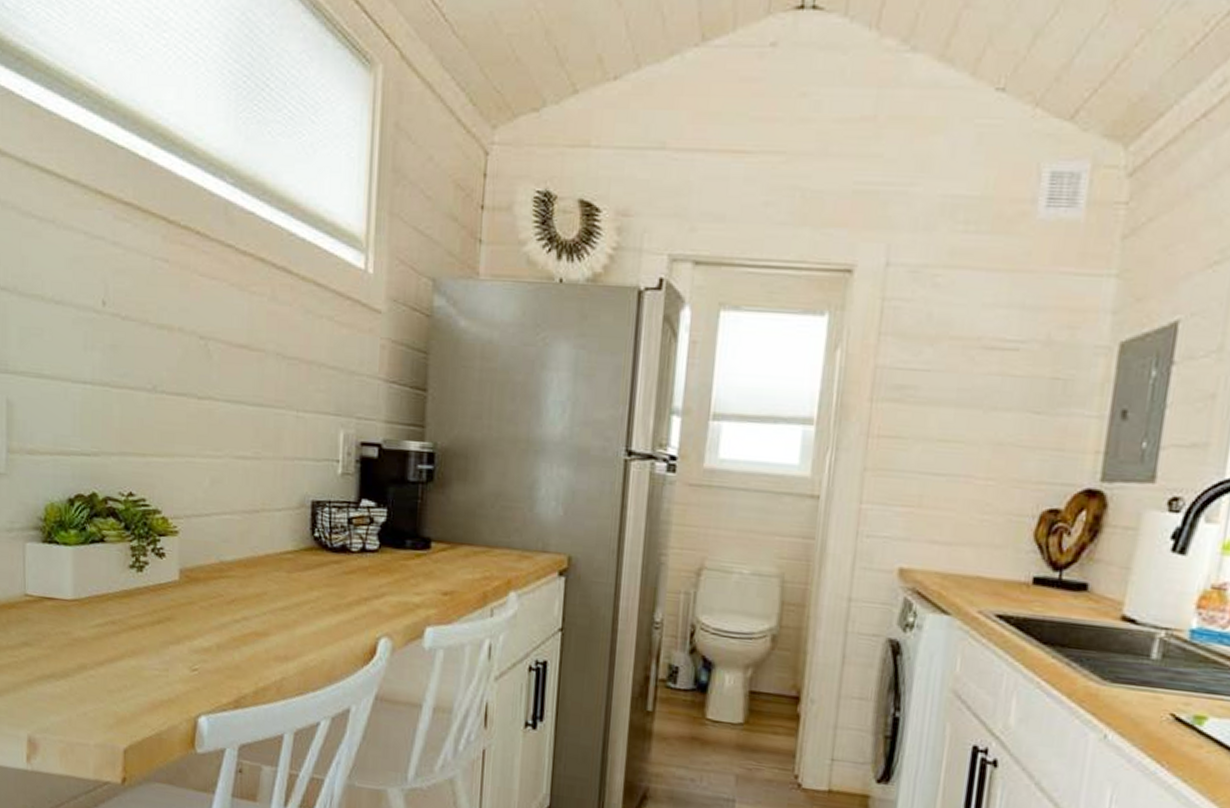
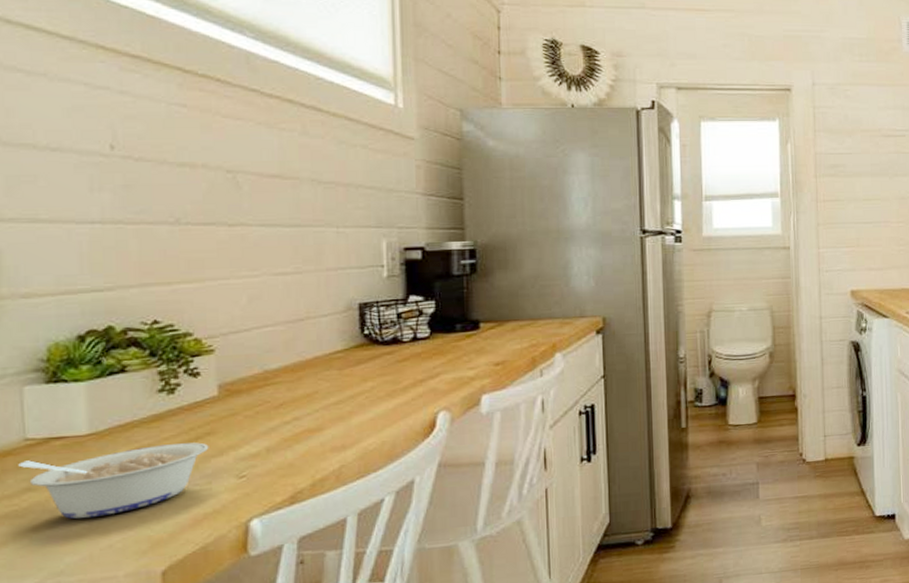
legume: none [19,615,169,683] -> present [18,442,209,519]

